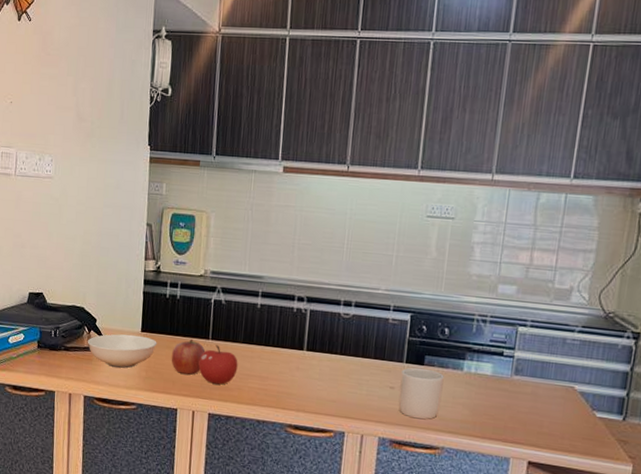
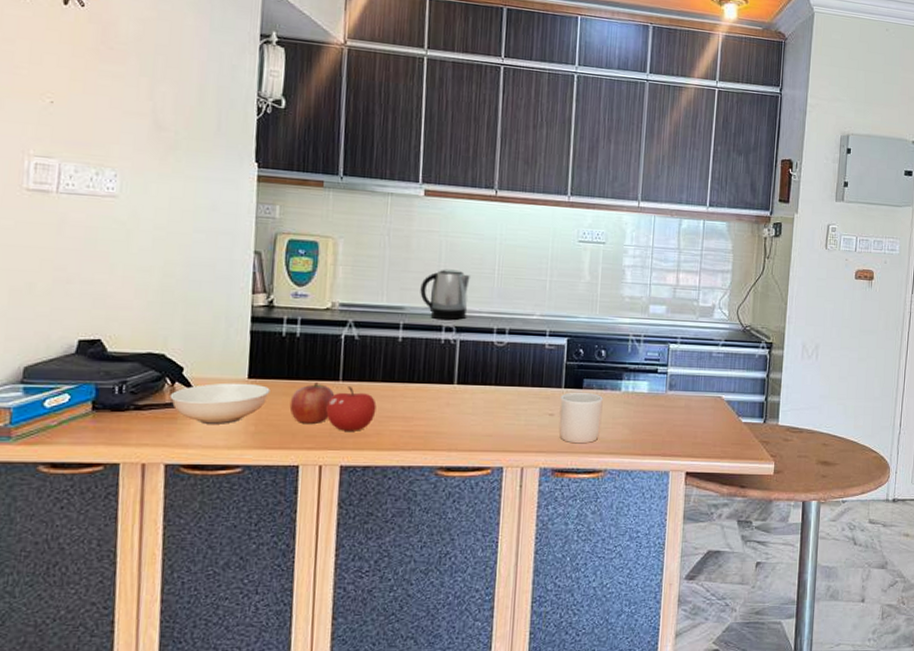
kettle: none [277,242,321,291] -> present [420,269,470,321]

